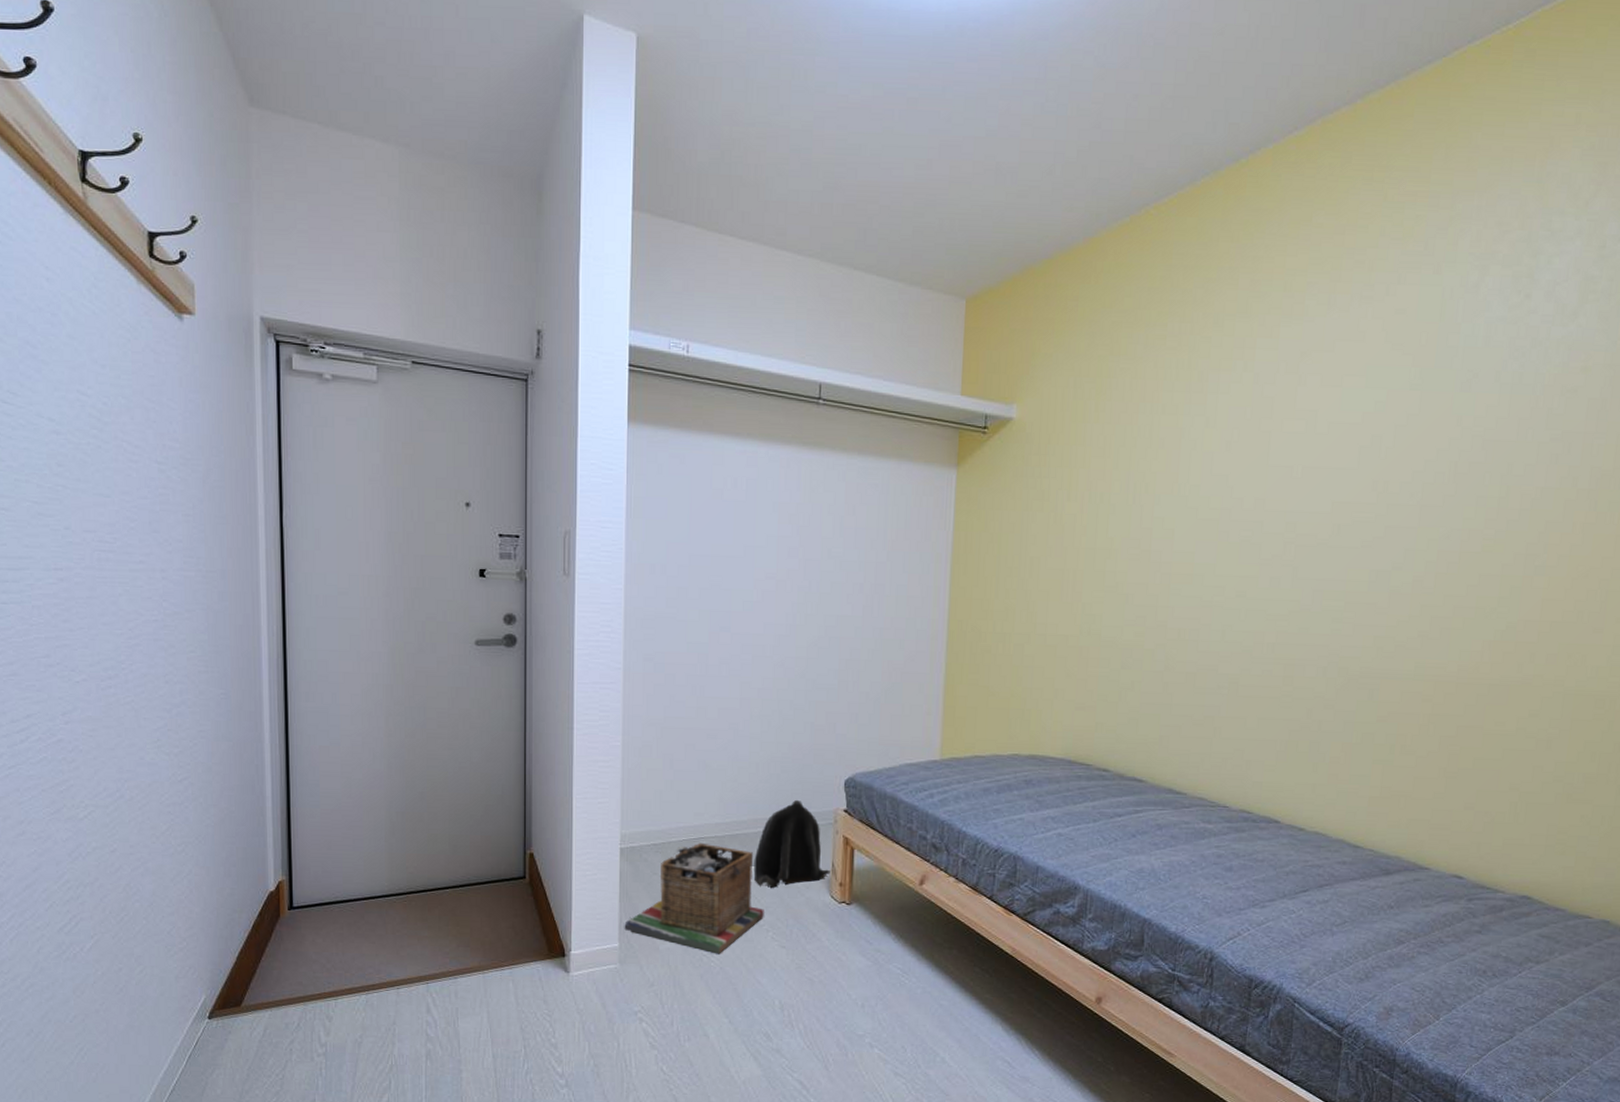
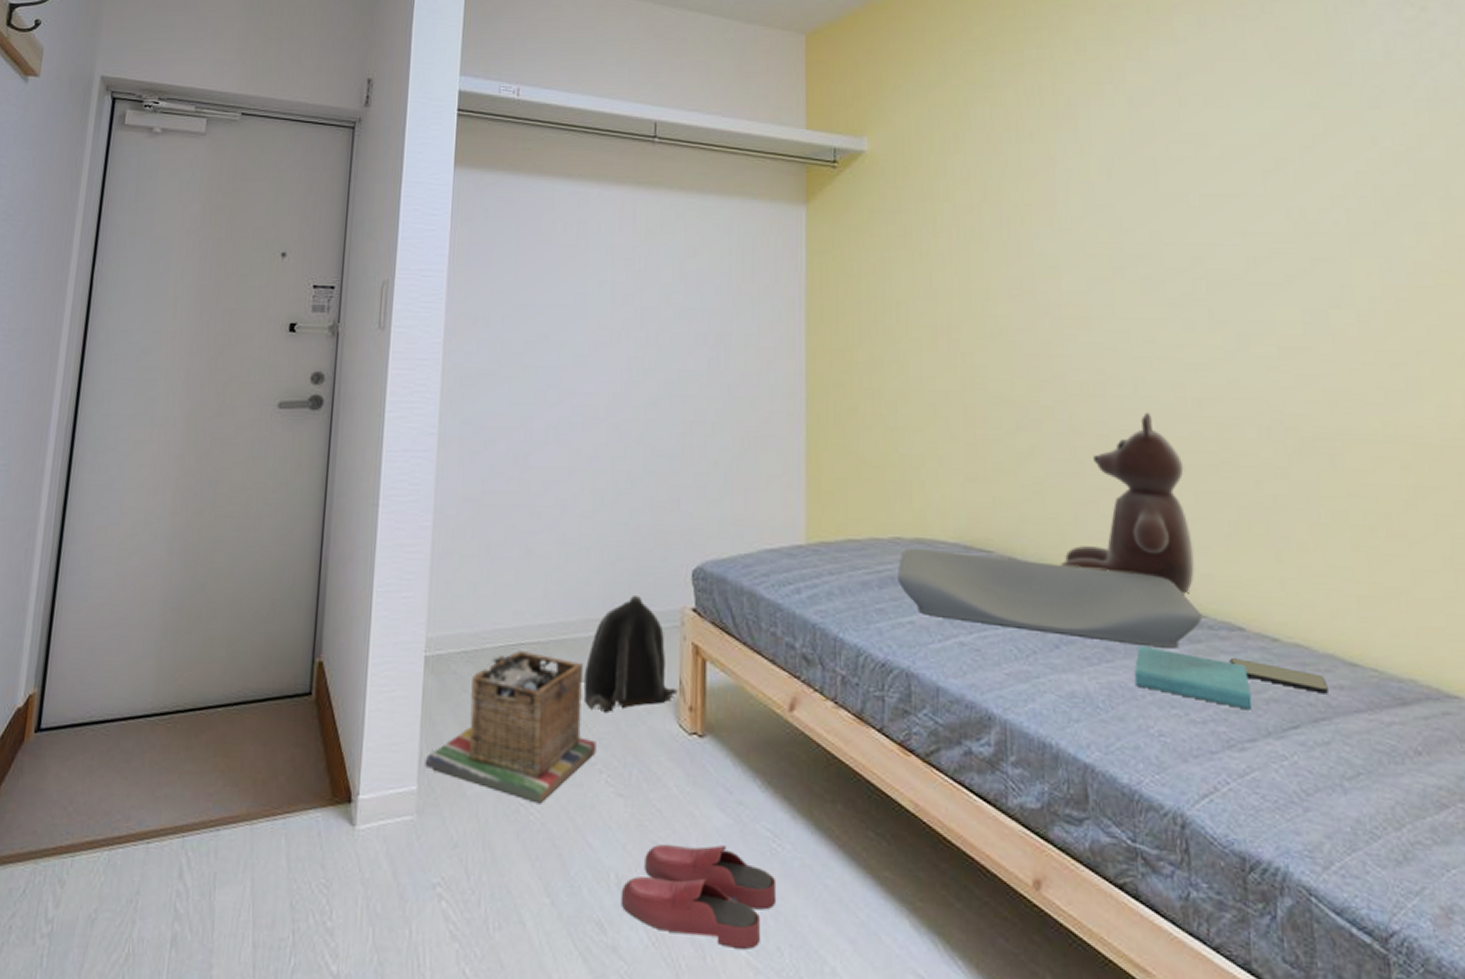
slippers: none [783,979,904,1048] -> present [620,843,777,949]
cushion: none [1012,763,1248,836] -> present [896,549,1202,648]
teddy bear: none [1144,654,1253,798] -> present [1060,412,1194,596]
book: none [1191,834,1277,880] -> present [1135,645,1253,710]
phone: none [1264,843,1334,868] -> present [1229,658,1328,694]

